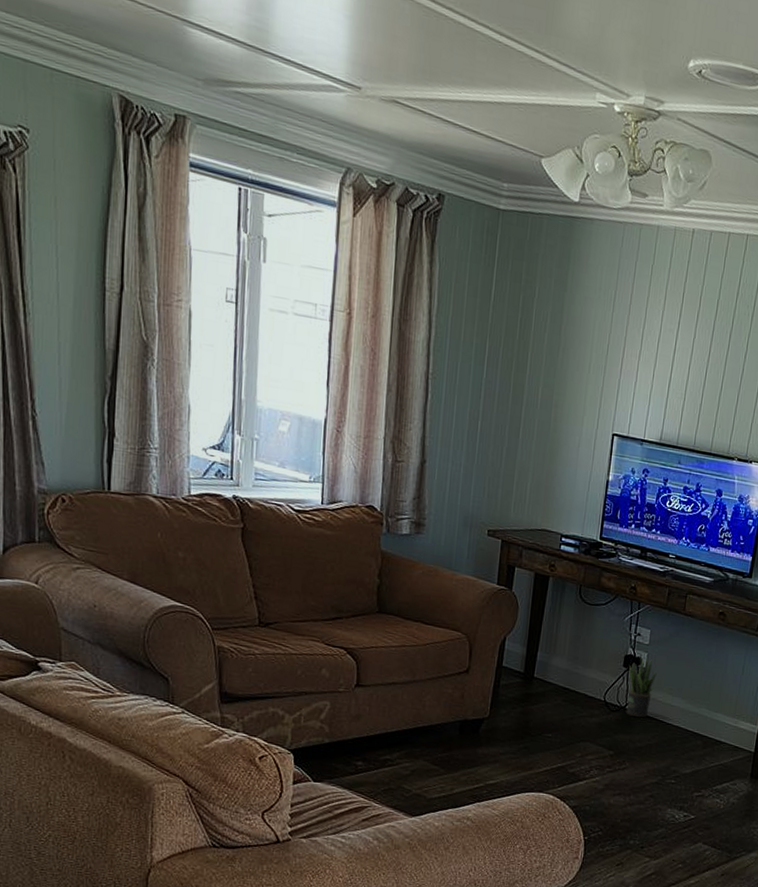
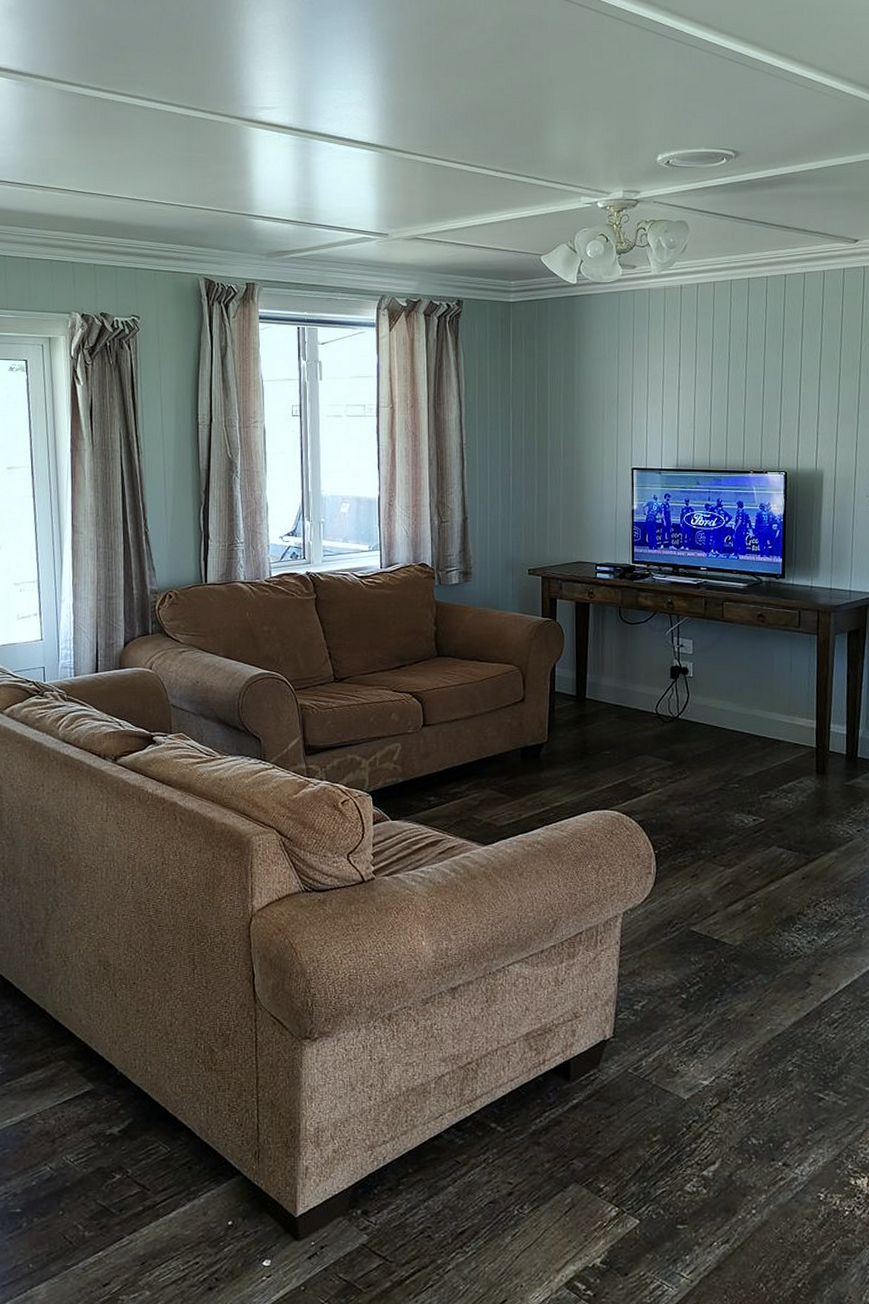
potted plant: present [626,658,657,718] -> none [677,667,705,726]

